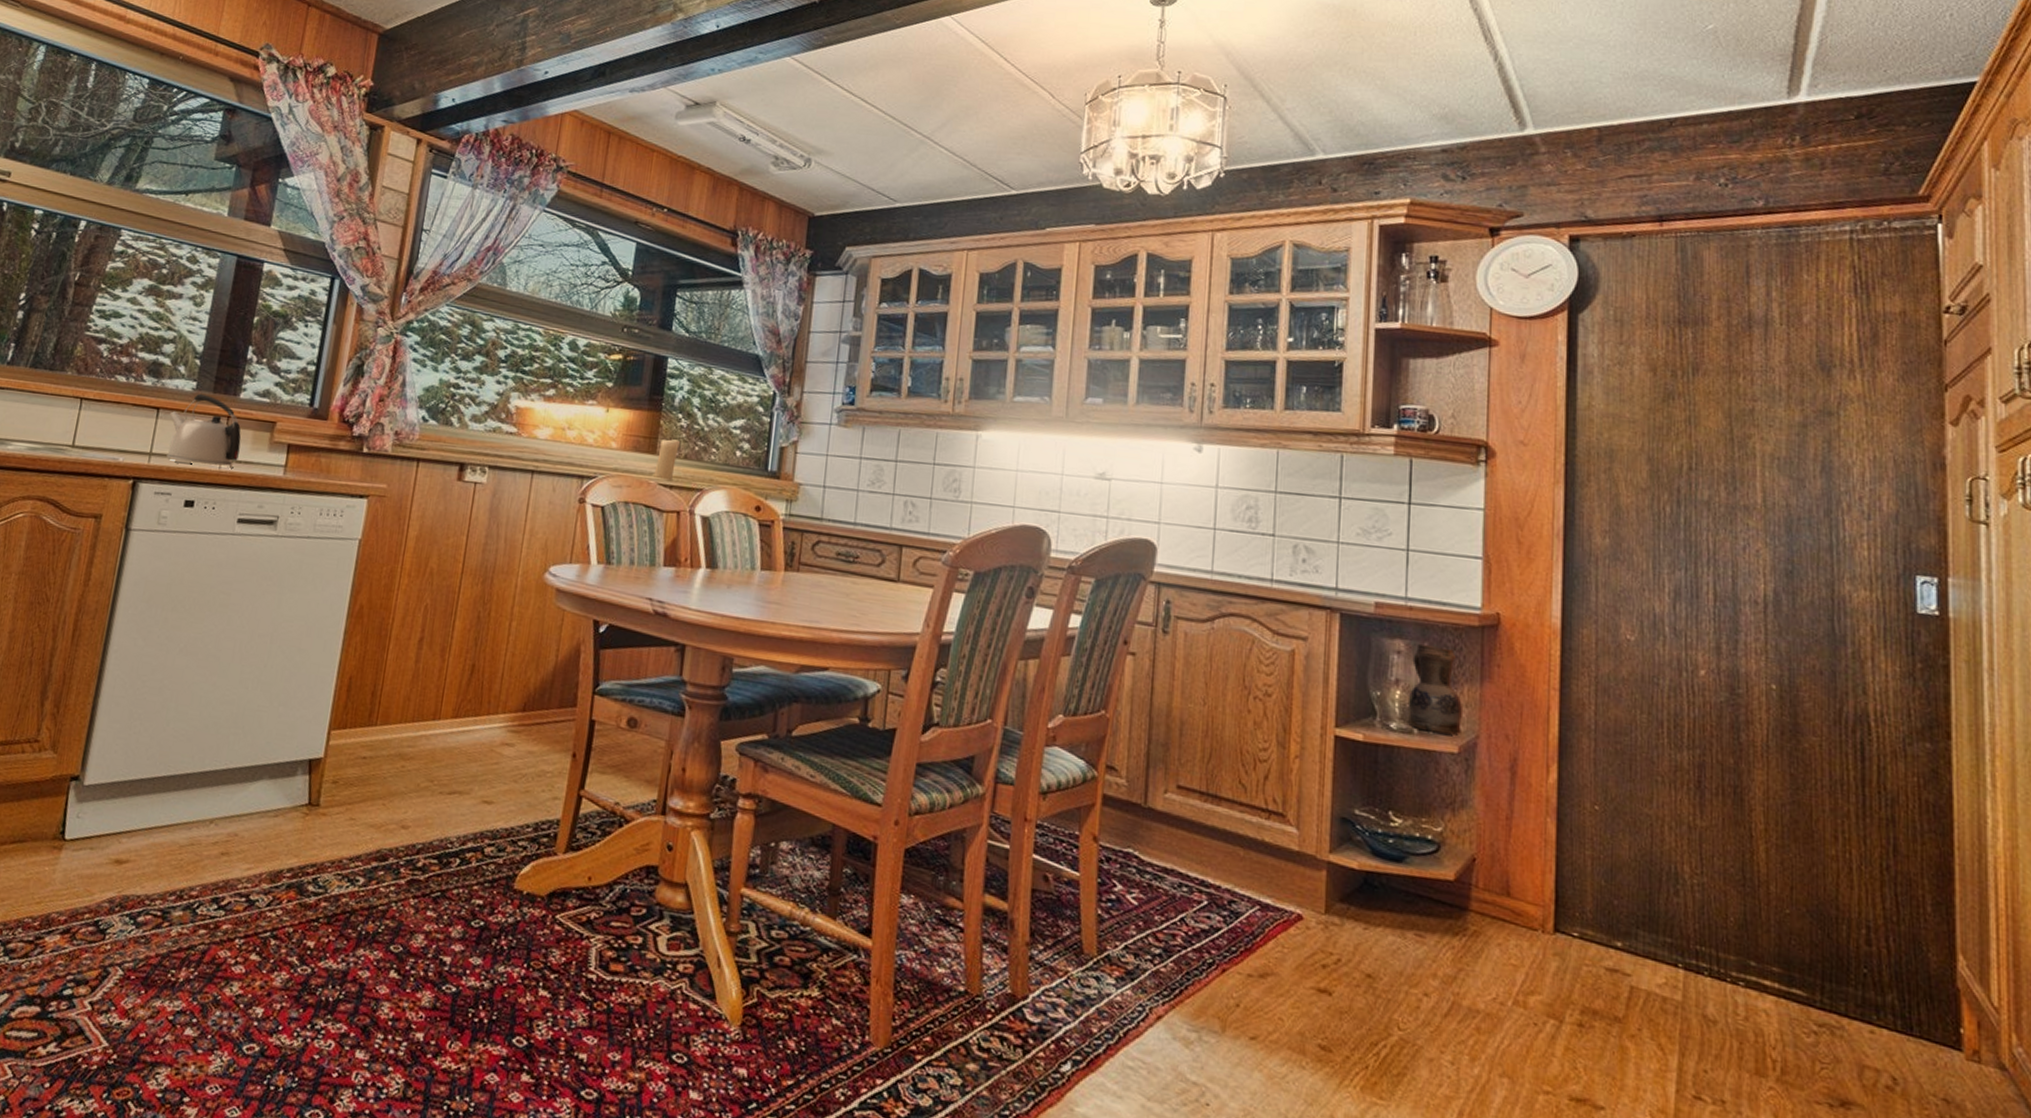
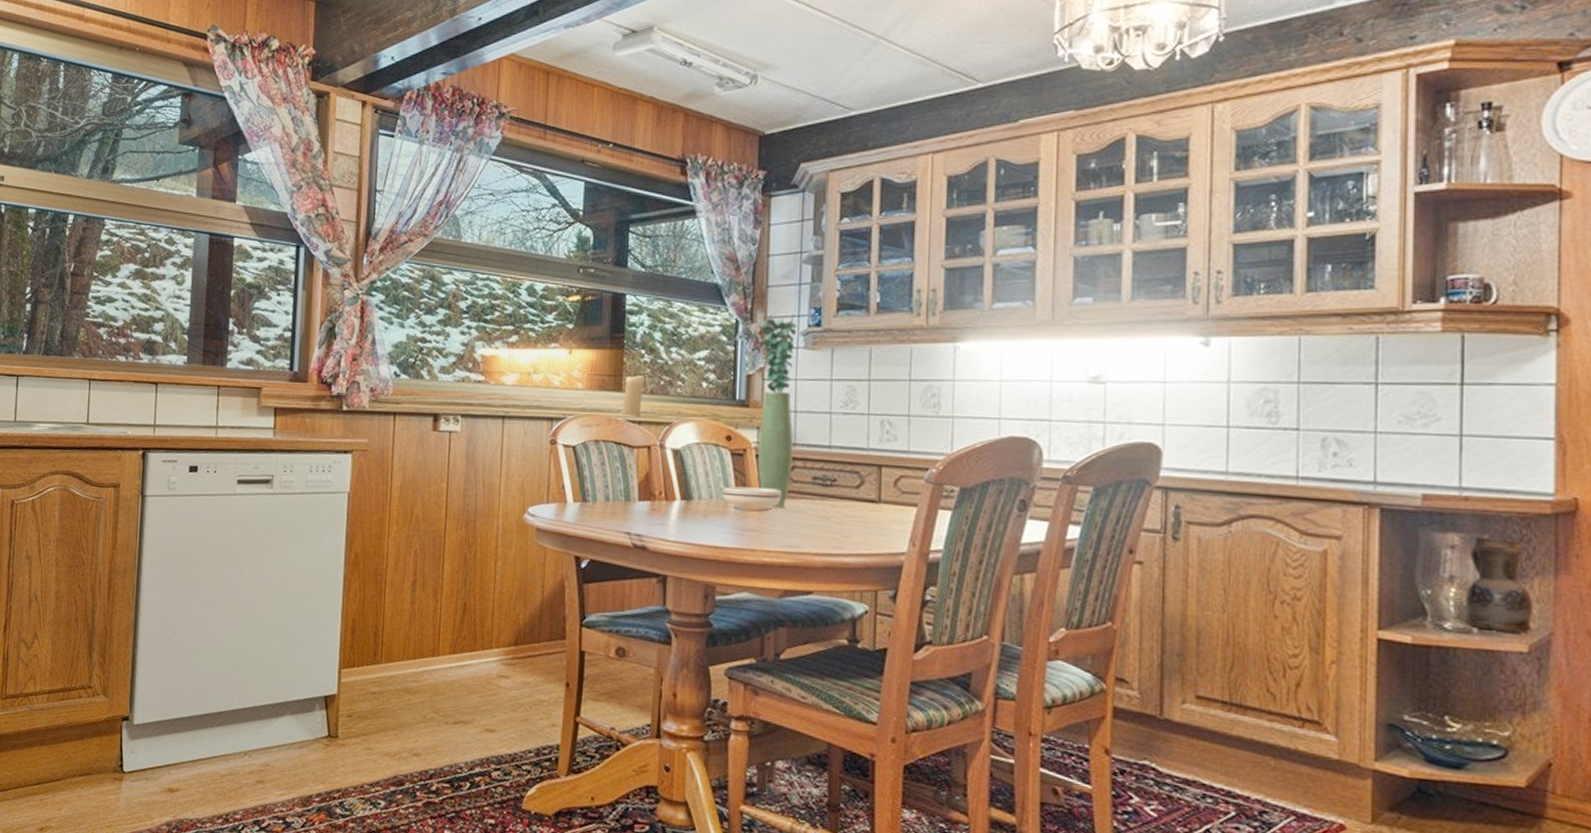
kettle: present [166,393,242,468] -> none [166,366,232,434]
bowl: none [747,557,806,585] -> present [722,486,782,512]
vase: none [784,385,832,583] -> present [757,311,798,509]

